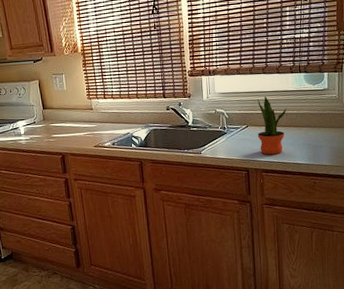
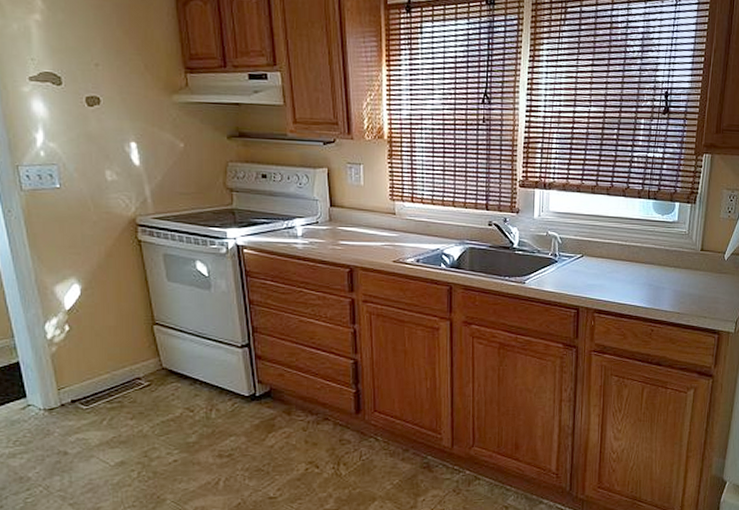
potted plant: present [257,96,287,155] -> none [594,223,630,292]

